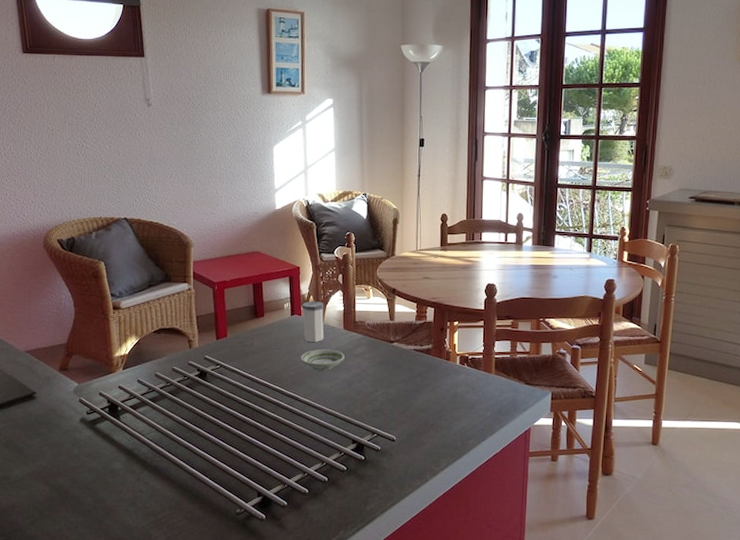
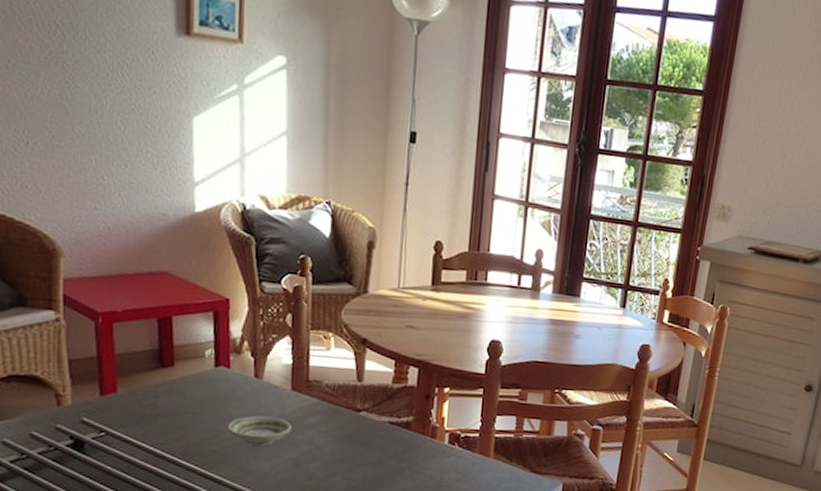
salt shaker: present [302,301,324,342] -> none [232,348,264,406]

